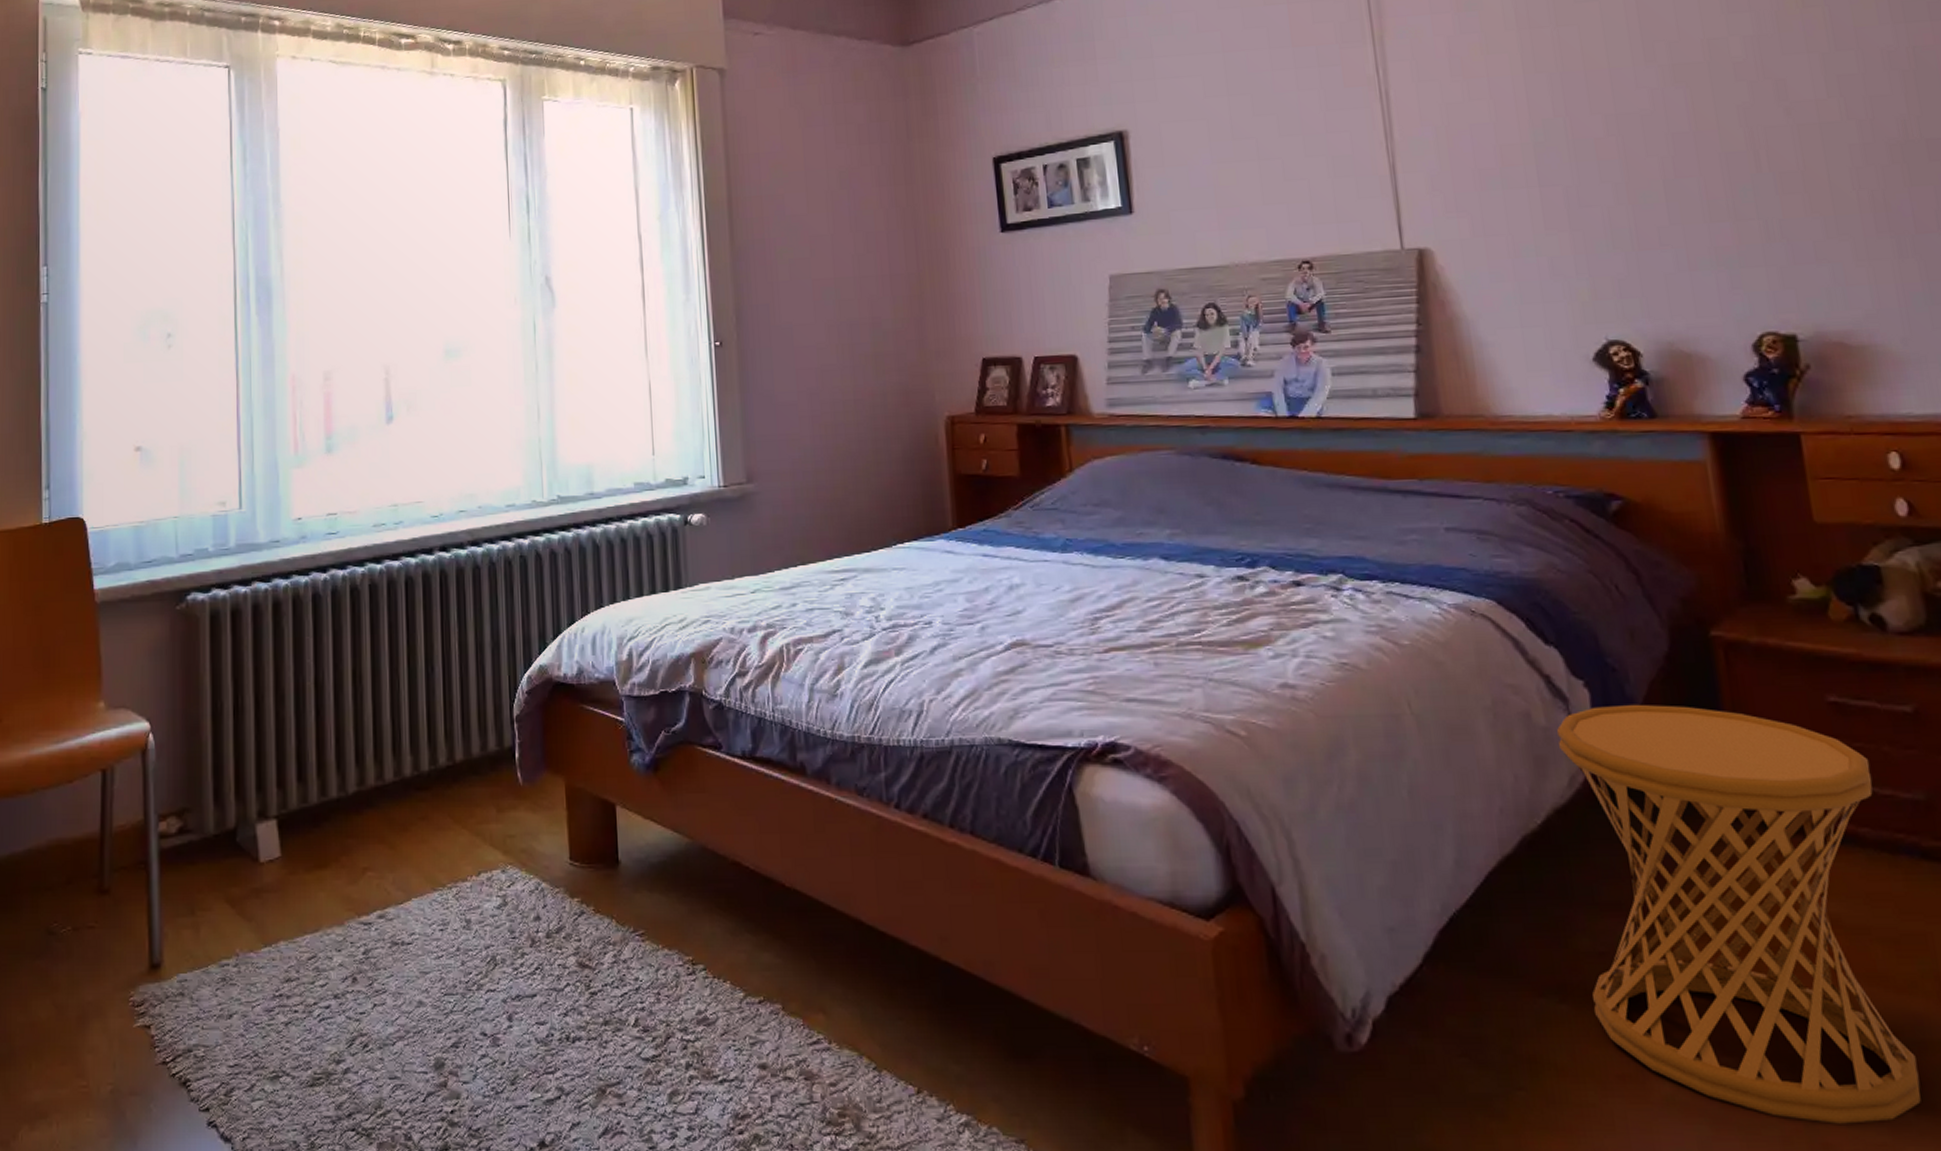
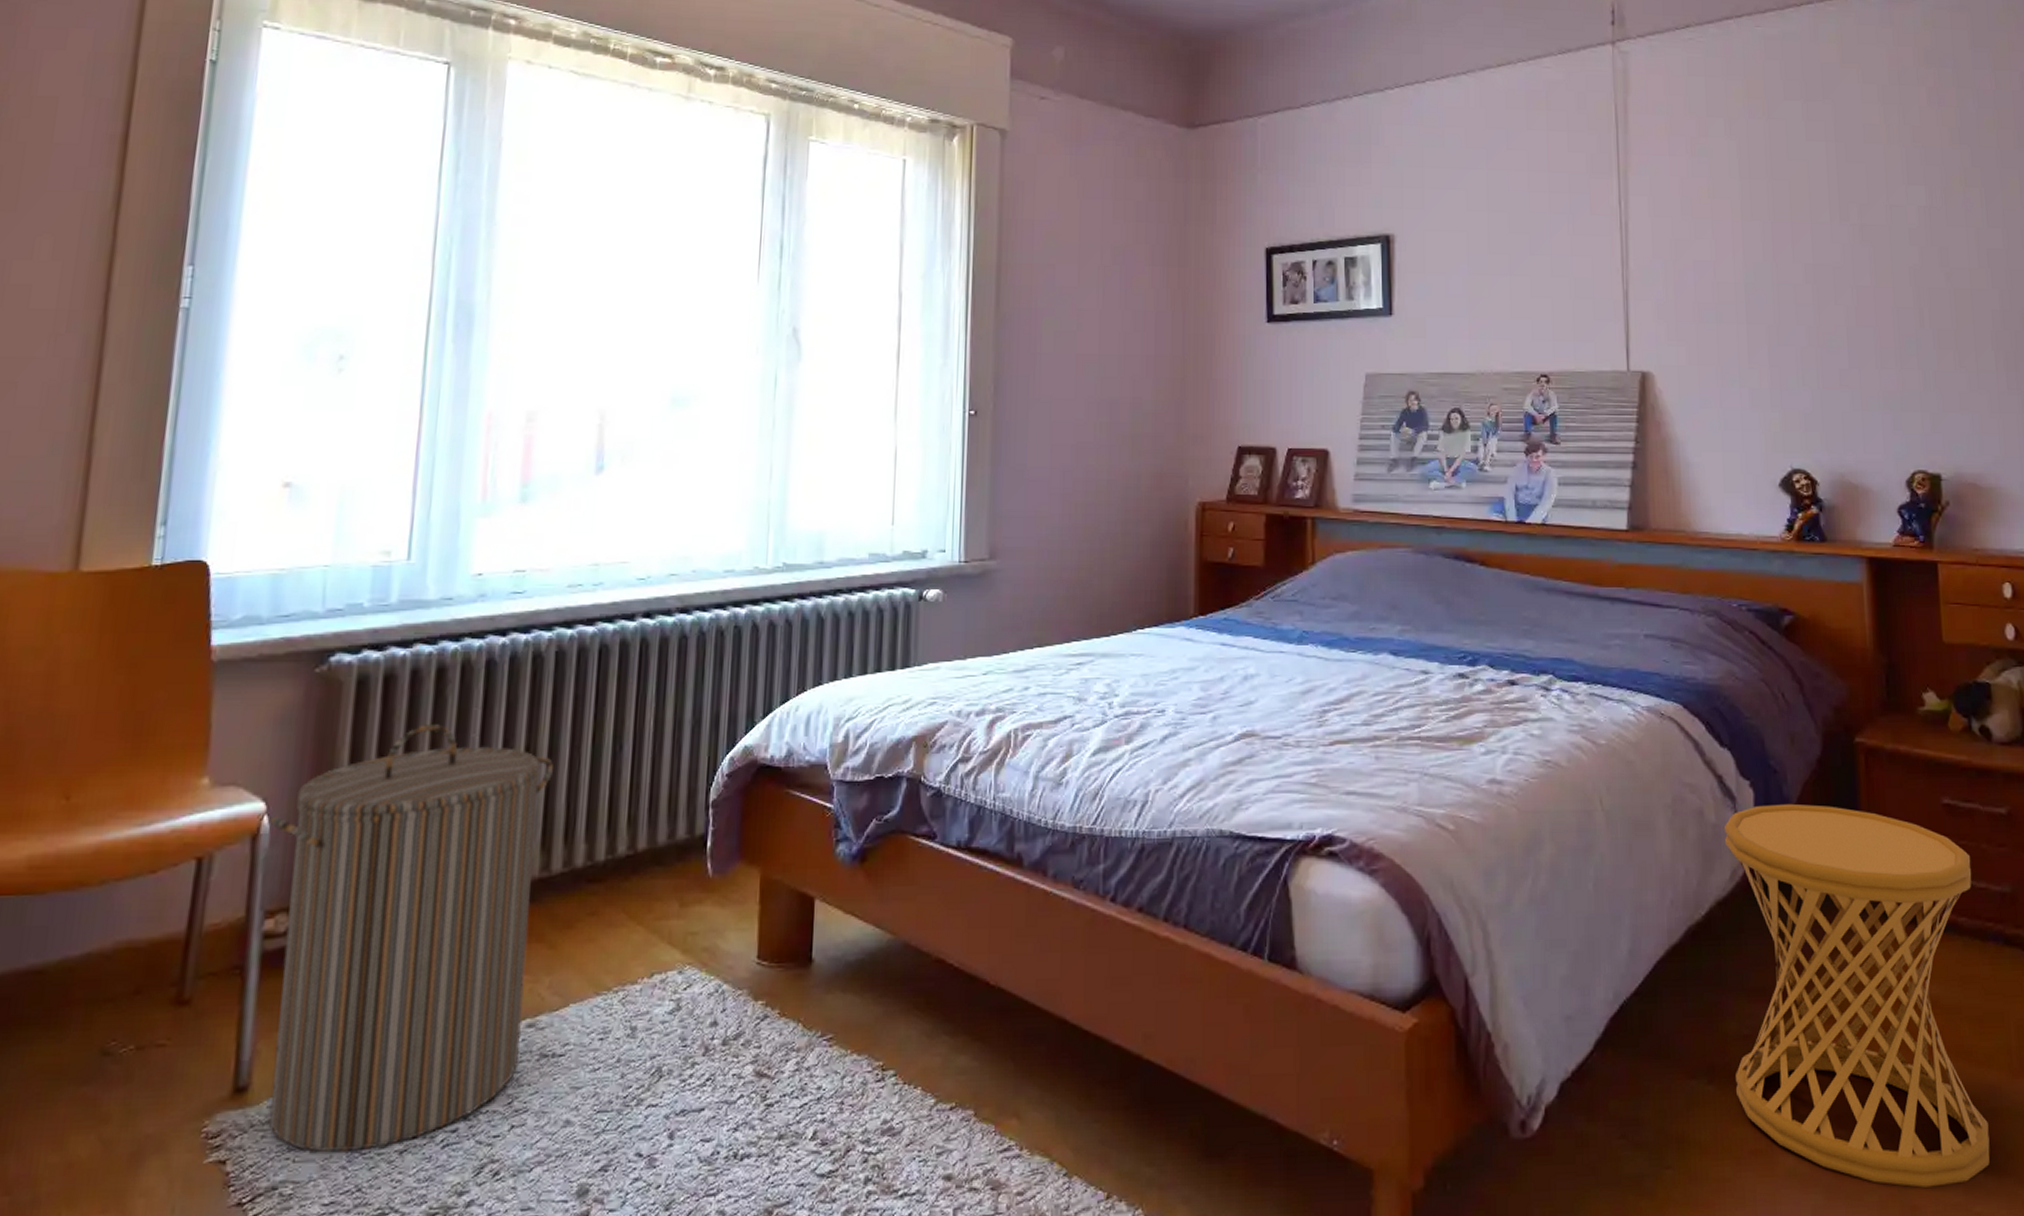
laundry hamper: none [153,652,377,1022] -> present [268,724,553,1153]

